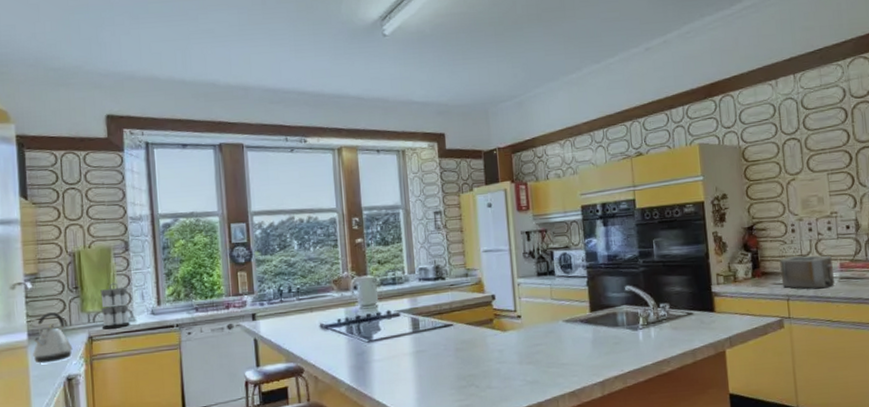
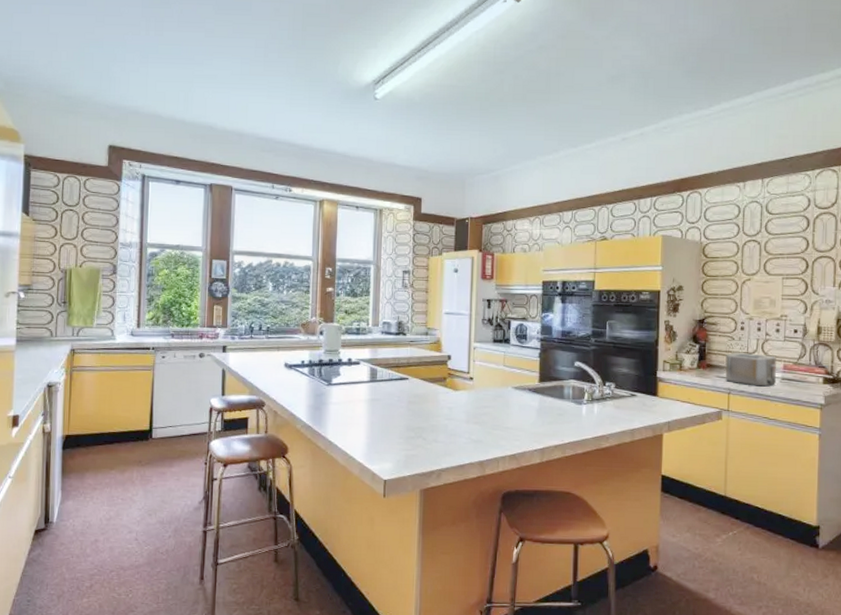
kettle: present [33,312,73,364] -> none [19,323,56,369]
spice rack: present [100,282,130,330] -> none [85,302,112,345]

